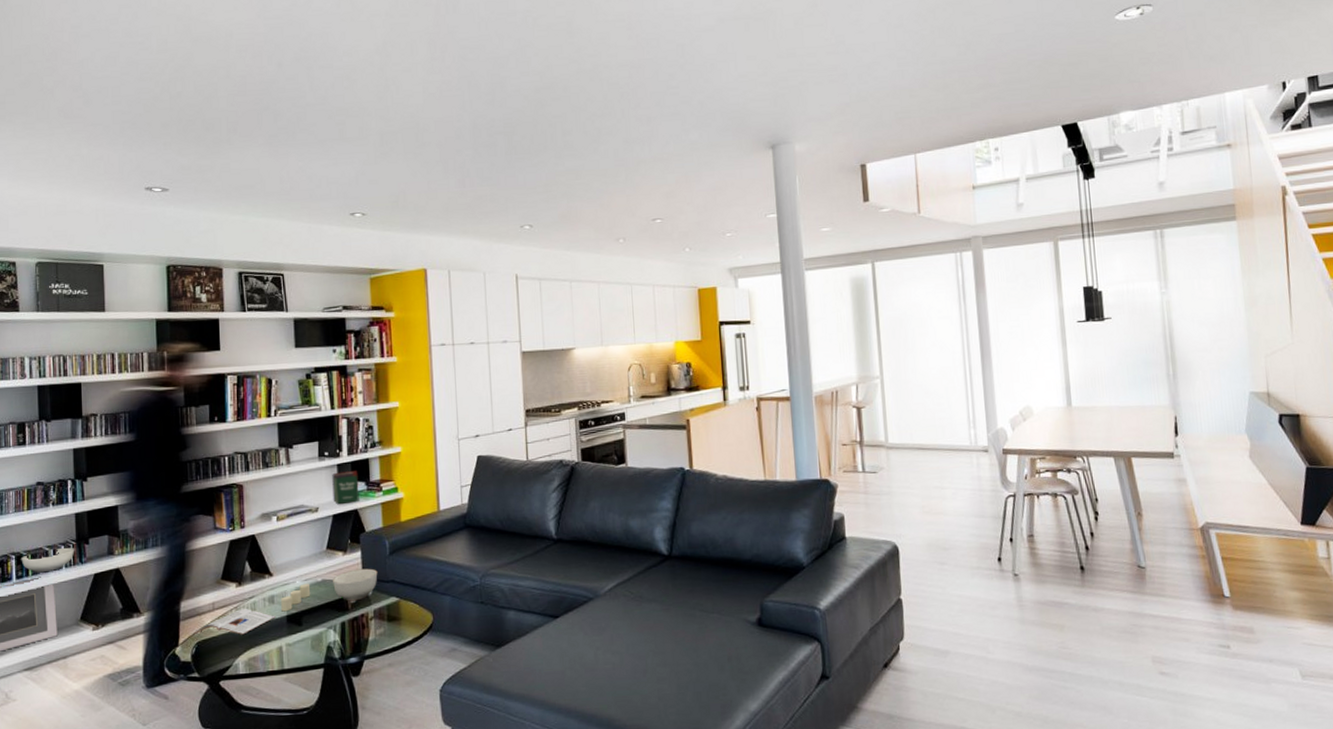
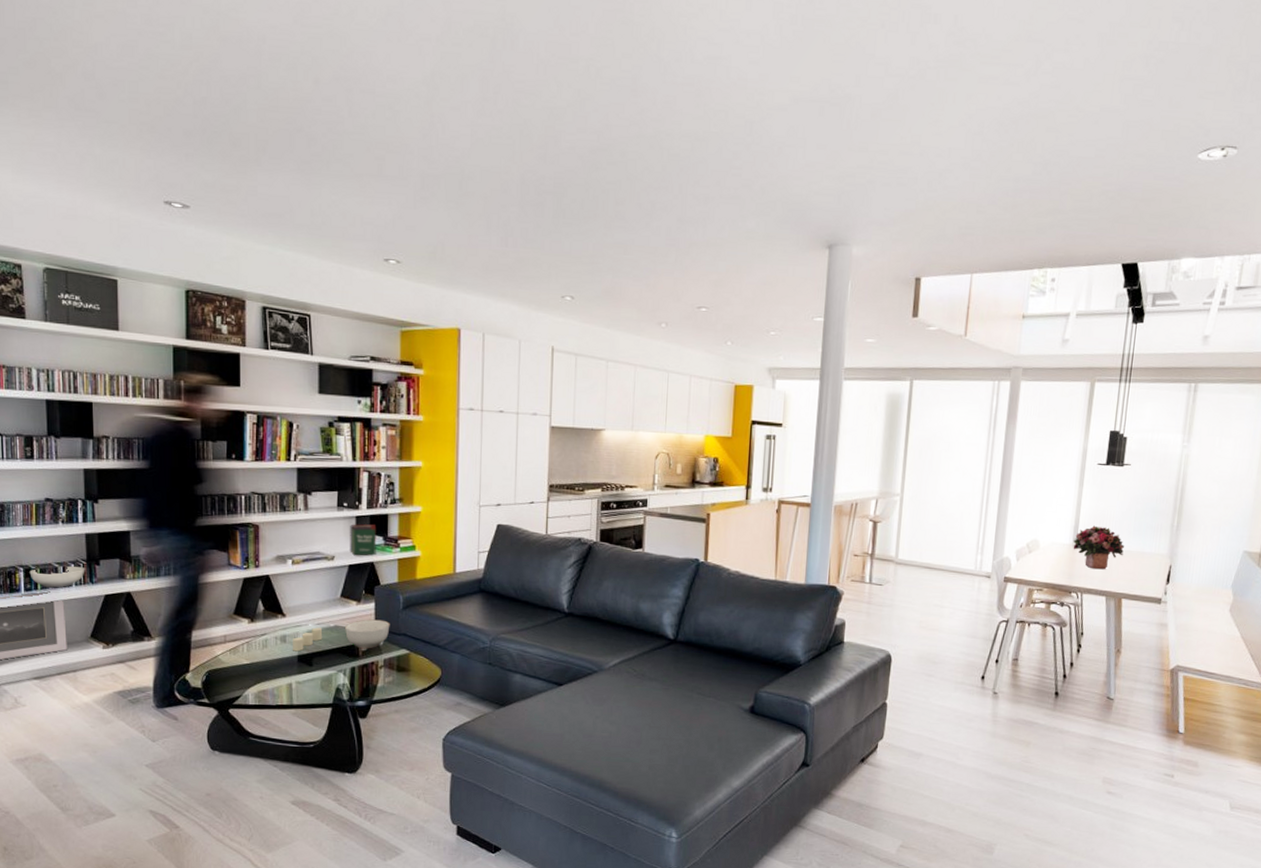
magazine: present [193,608,276,635] -> none [204,643,287,669]
bouquet: none [1068,384,1123,430] -> present [1073,525,1124,570]

